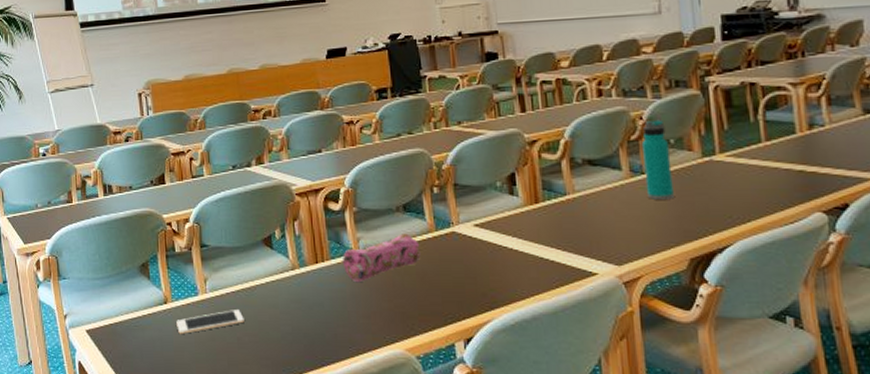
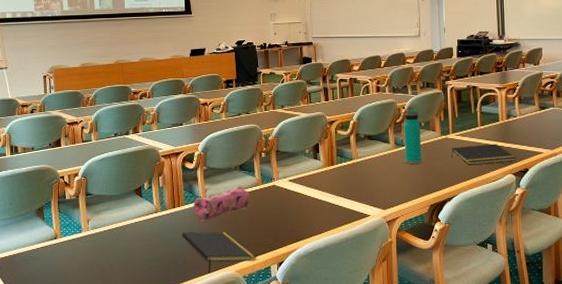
cell phone: present [176,310,244,335] -> none [63,243,117,263]
notepad: none [329,296,436,352] -> present [182,232,258,274]
notepad: none [720,167,827,200] -> present [451,144,516,165]

